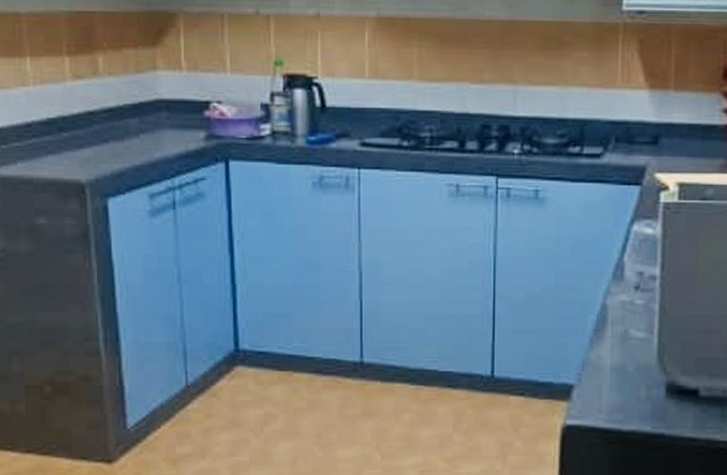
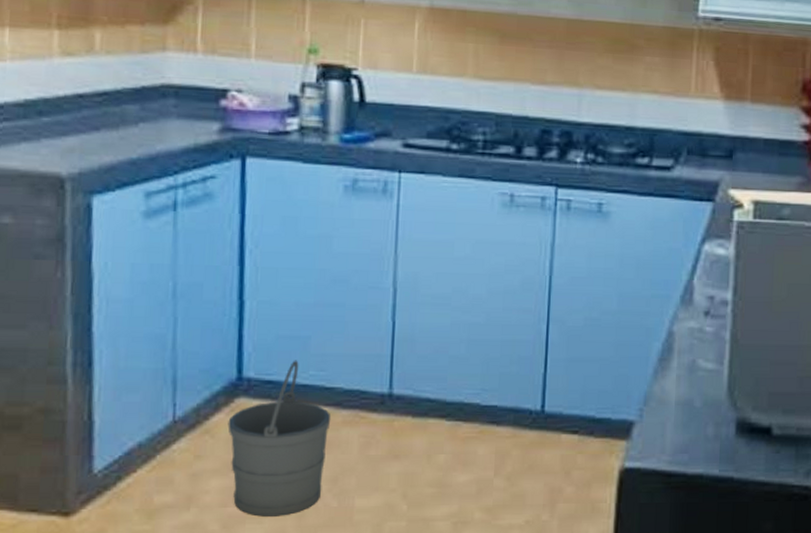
bucket: none [230,334,314,465] -> present [227,360,331,517]

